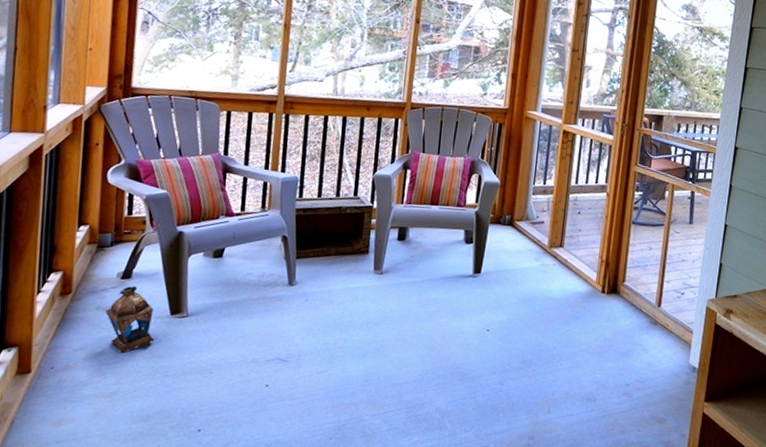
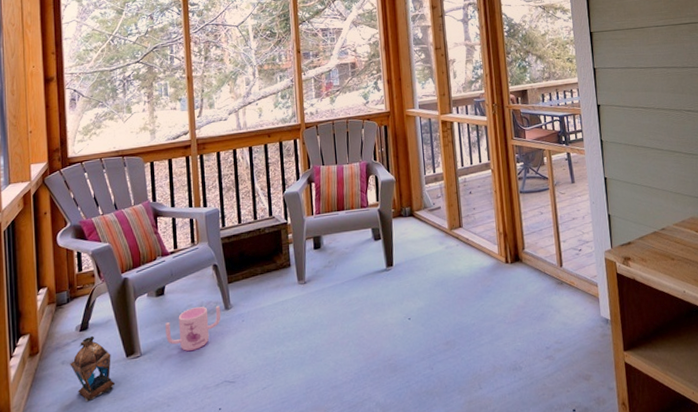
mug: none [218,276,284,321] -> present [165,305,221,351]

